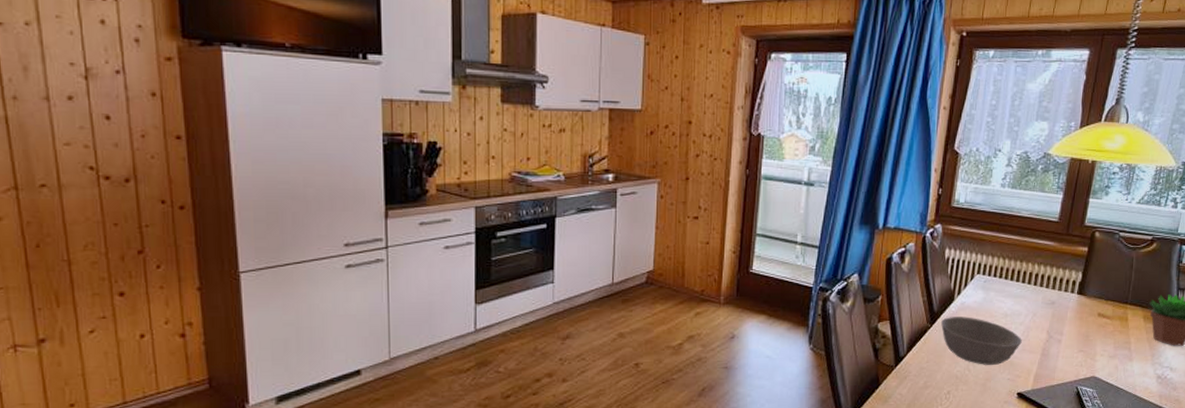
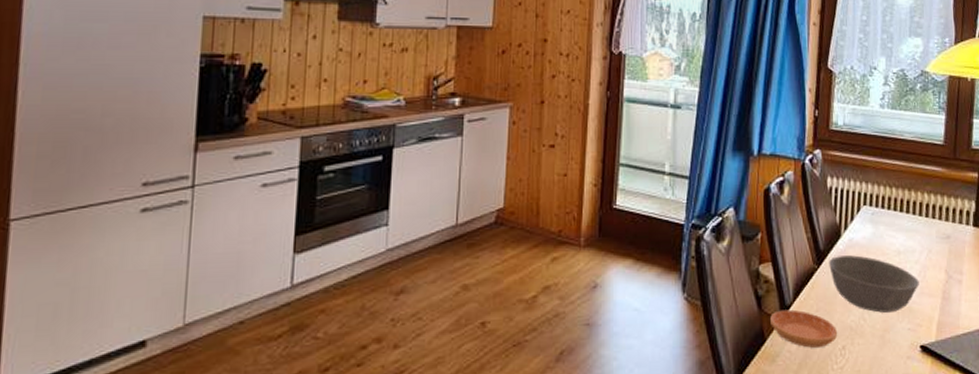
saucer: none [885,360,945,392] -> present [770,309,838,348]

